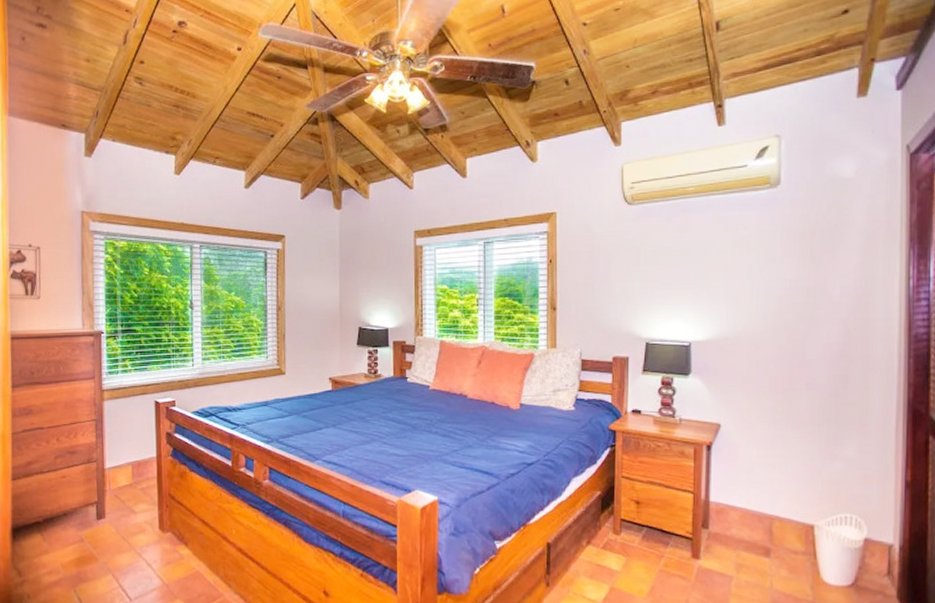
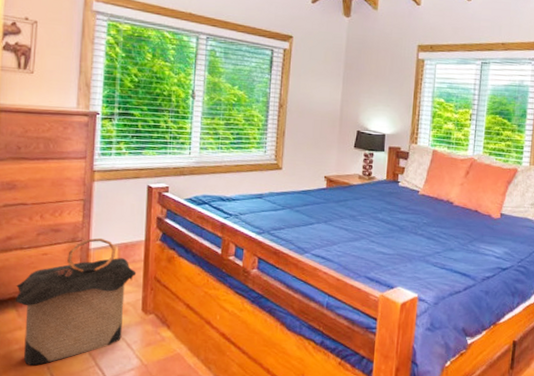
laundry hamper: none [38,457,151,589] -> present [15,237,137,366]

